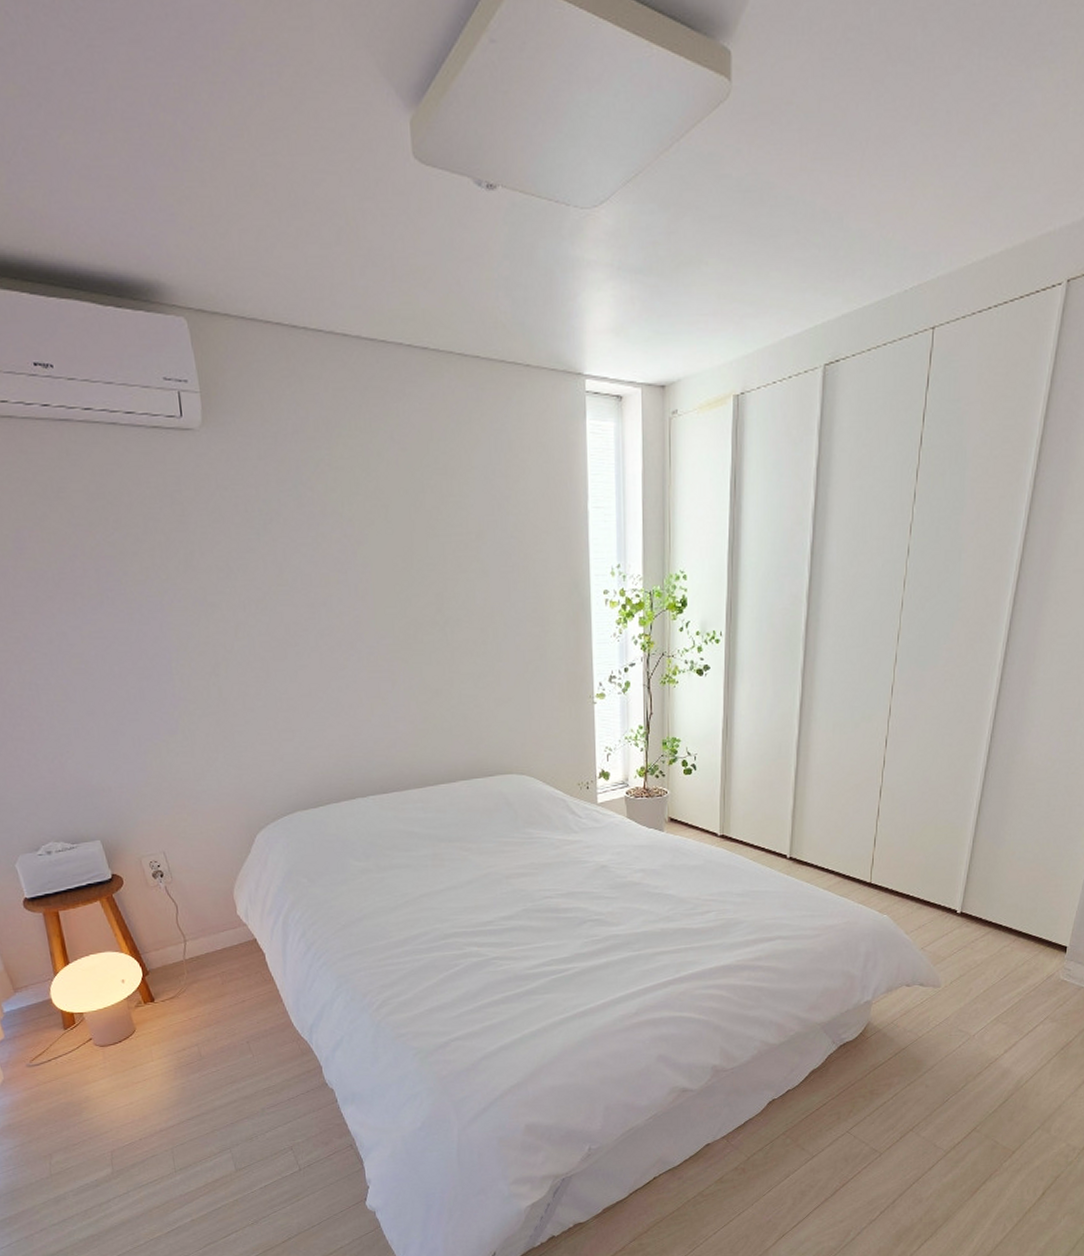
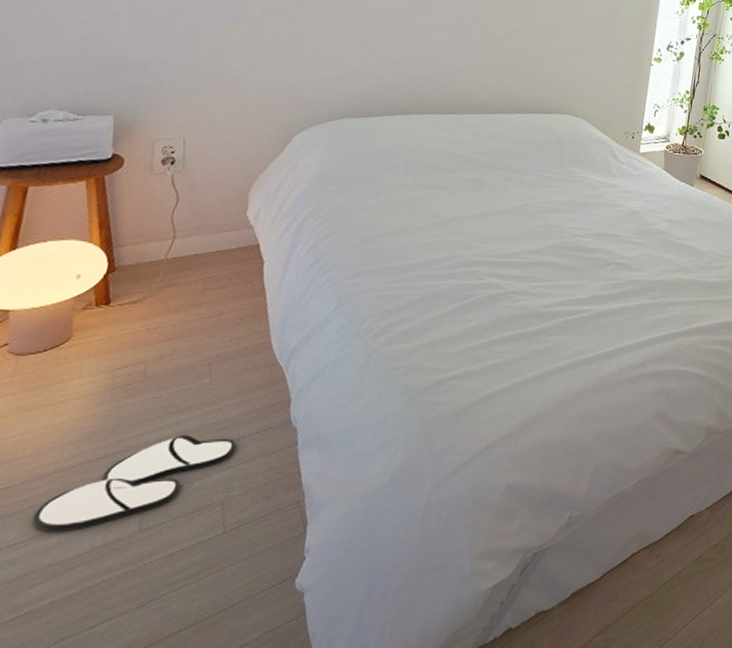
slippers: none [157,1099,289,1173] -> present [32,435,237,532]

